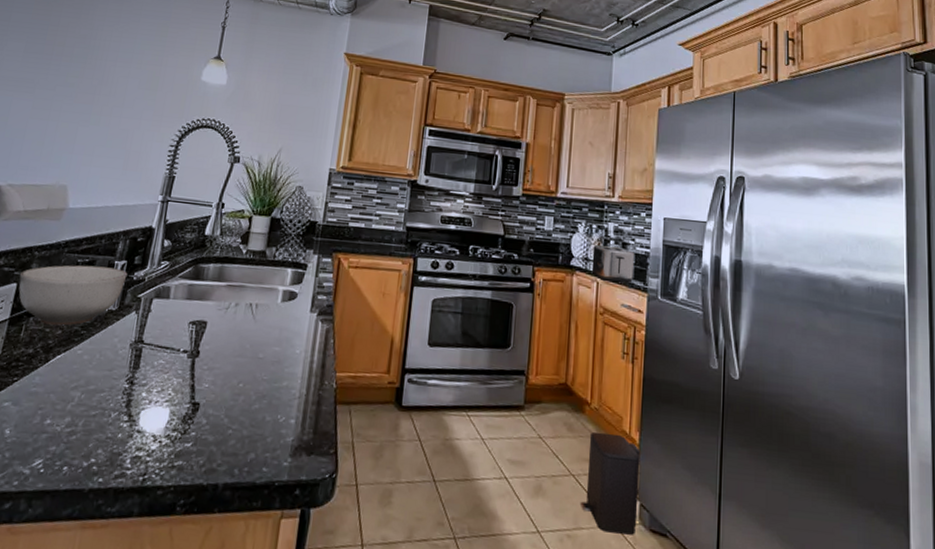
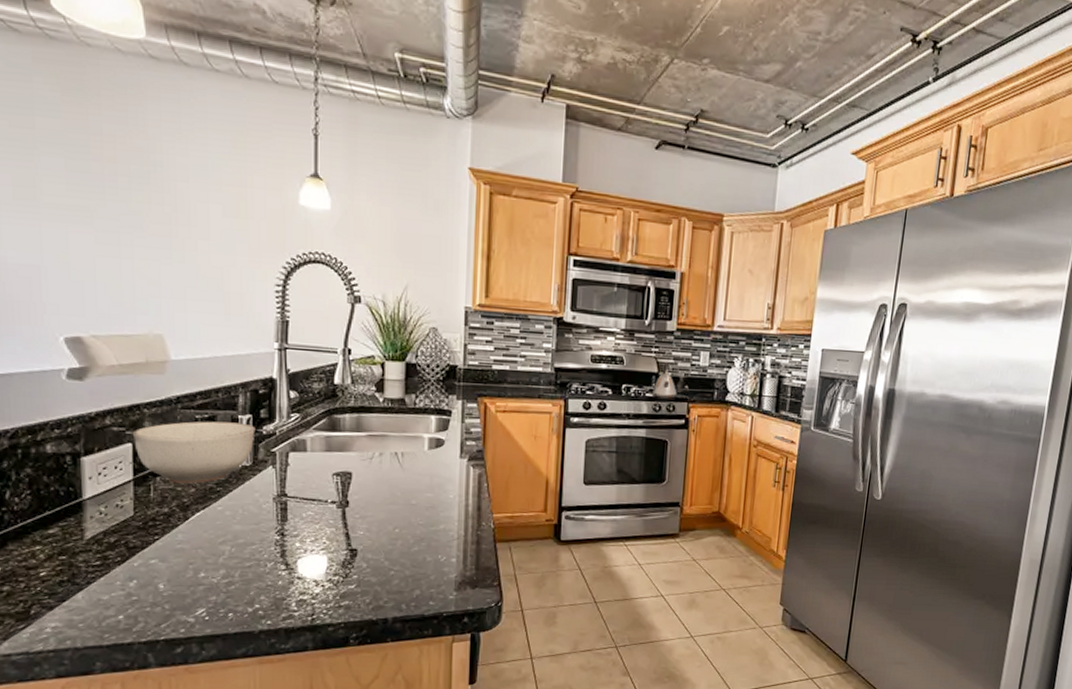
kettle: none [497,224,523,265] -> present [651,361,677,403]
pedal bin: present [580,431,641,535] -> none [729,552,786,633]
toaster: present [591,245,634,283] -> none [746,379,790,416]

